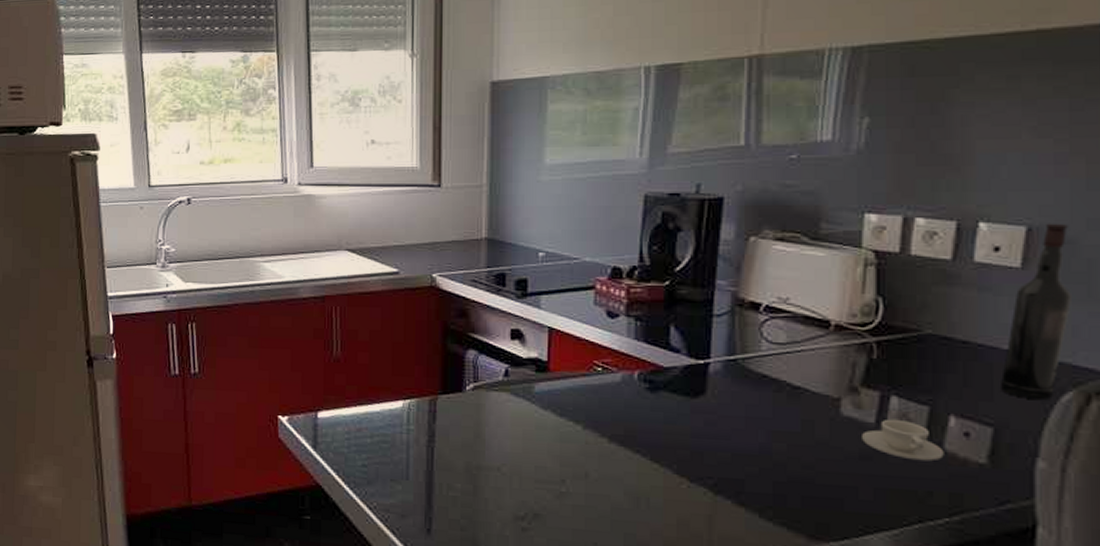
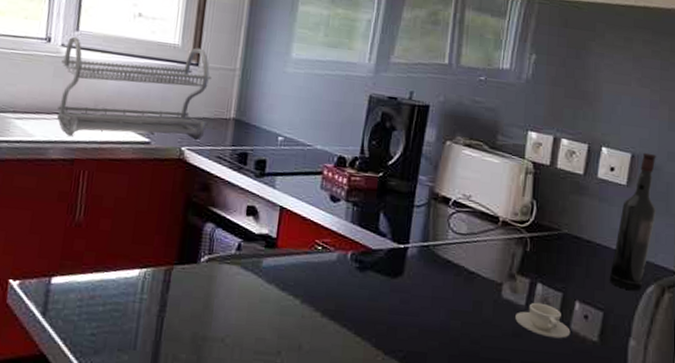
dish rack: none [301,168,459,274] -> present [56,36,212,140]

